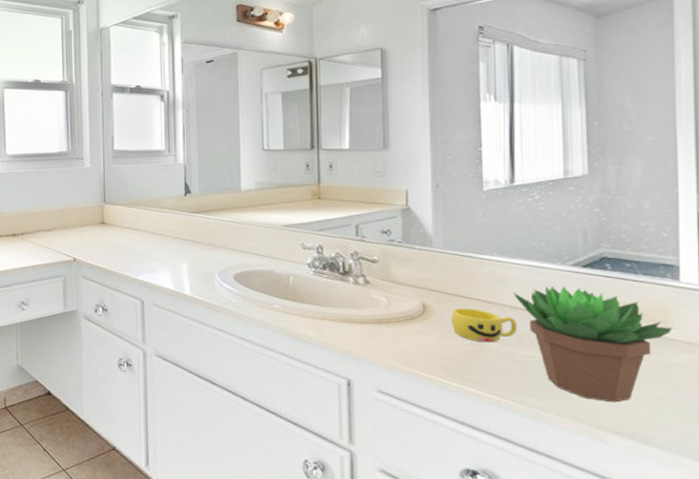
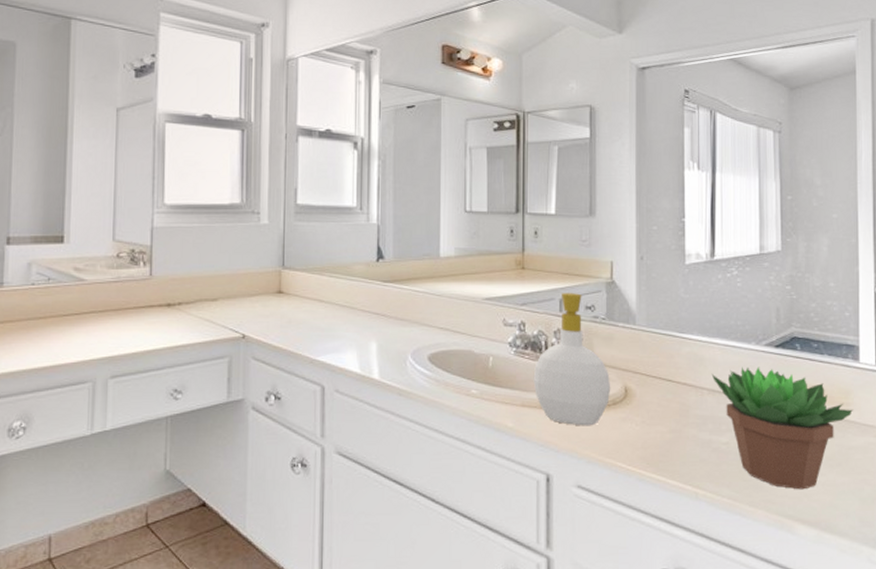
soap bottle: none [332,219,409,338] -> present [533,293,611,426]
cup: present [451,307,518,343] -> none [652,391,715,429]

